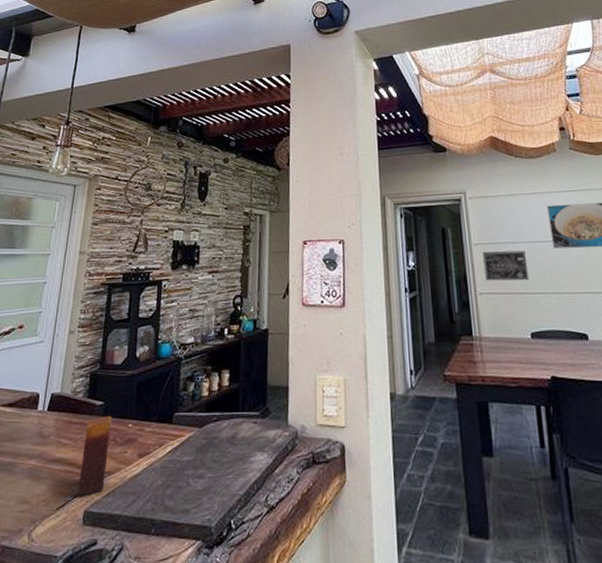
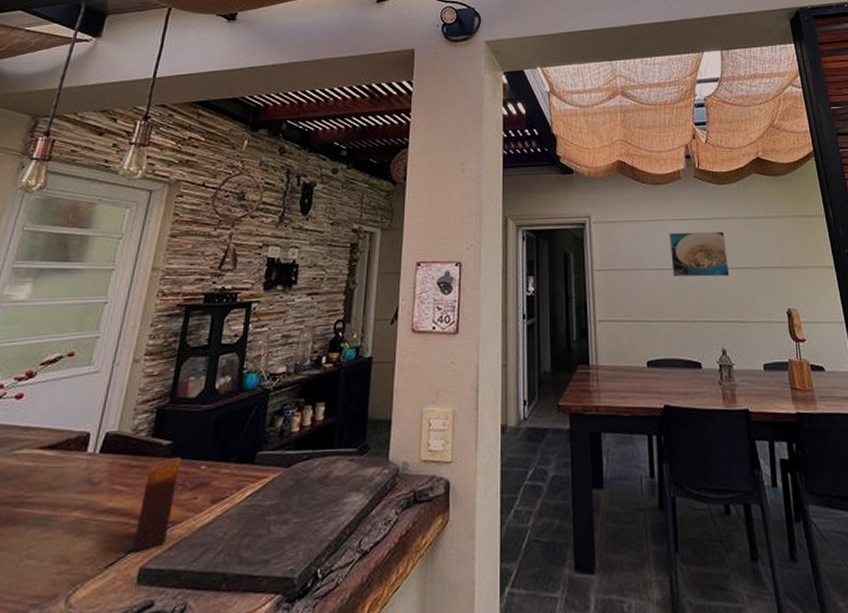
wall art: present [483,250,529,281] -> none [604,277,649,309]

